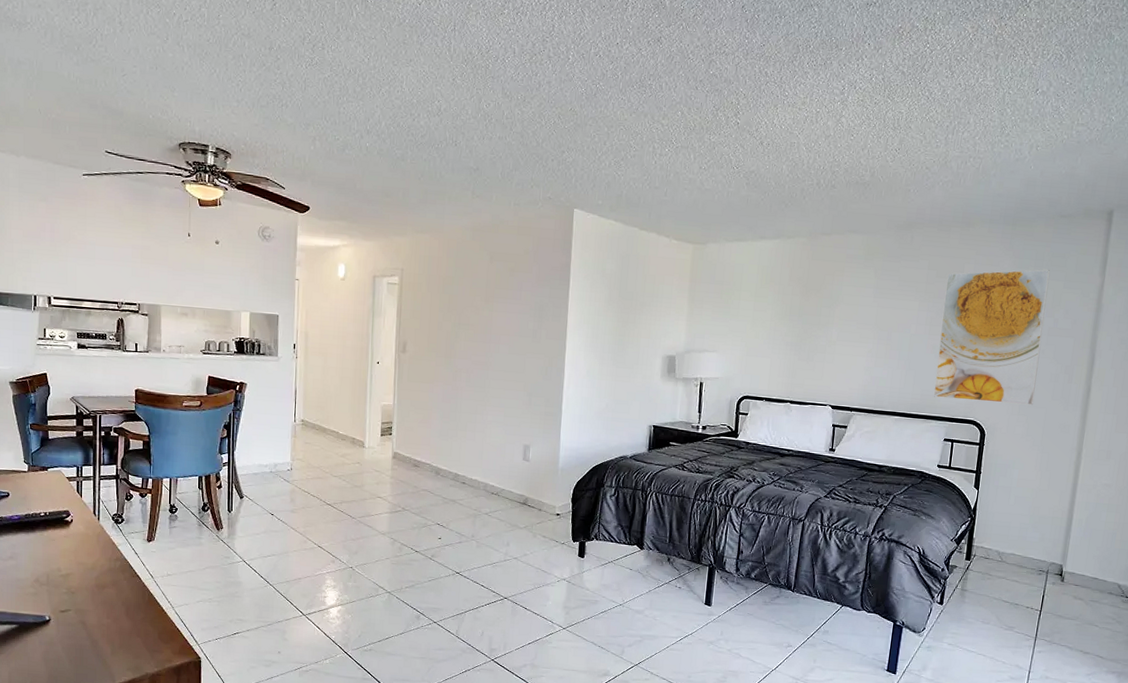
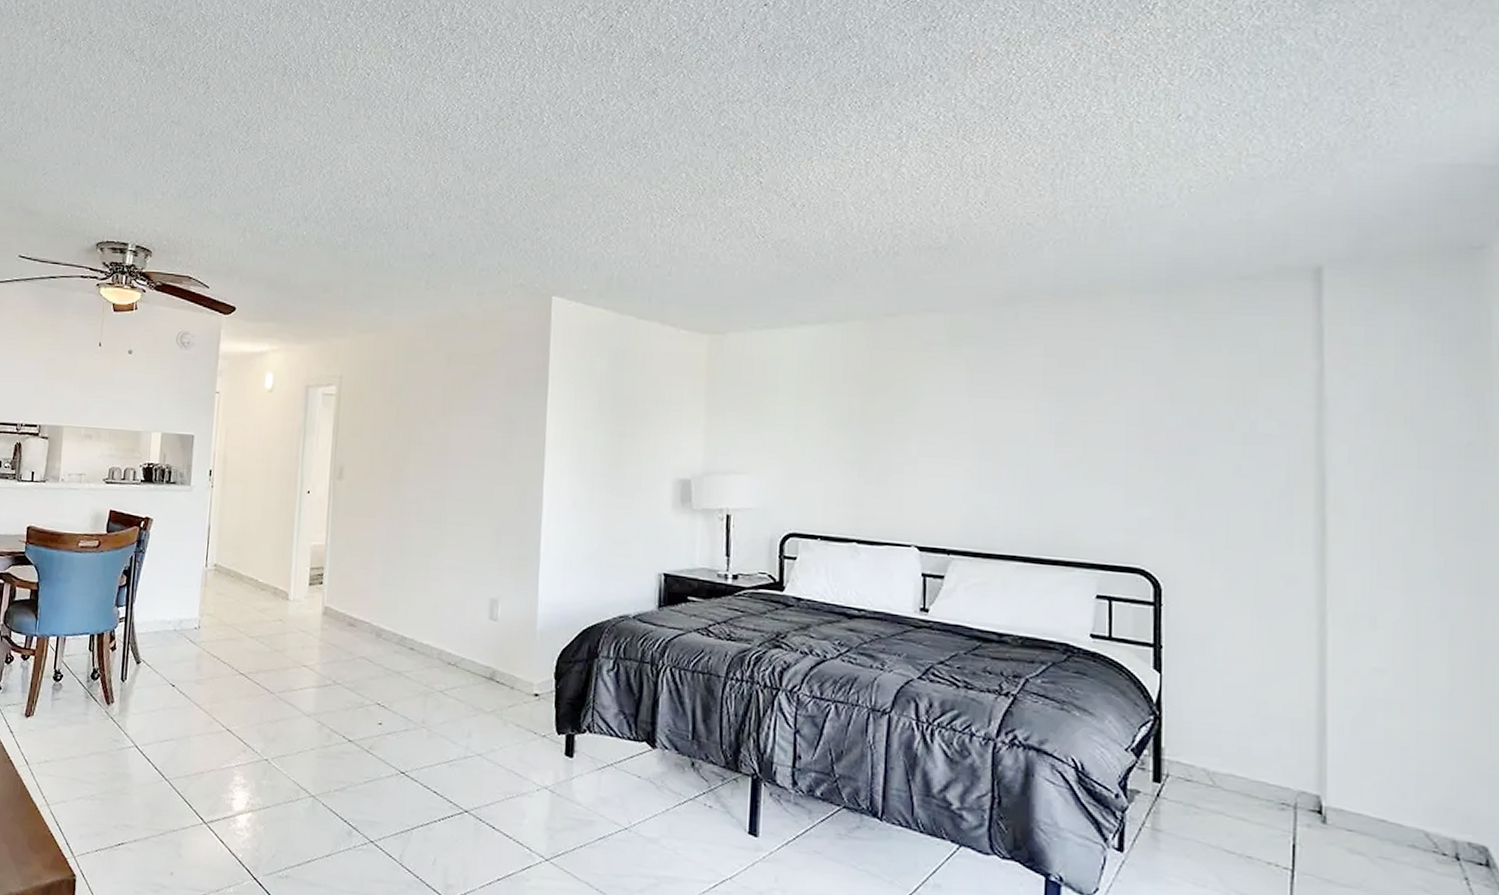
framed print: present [933,269,1050,406] -> none [1072,351,1235,547]

